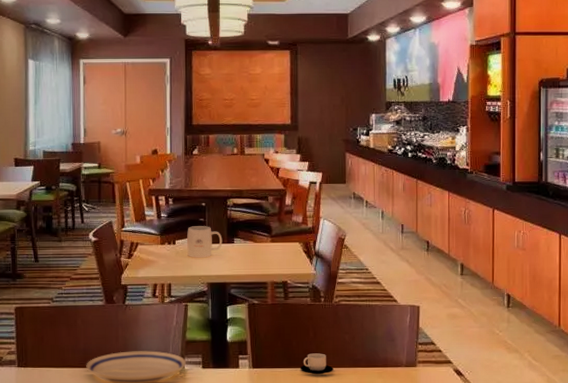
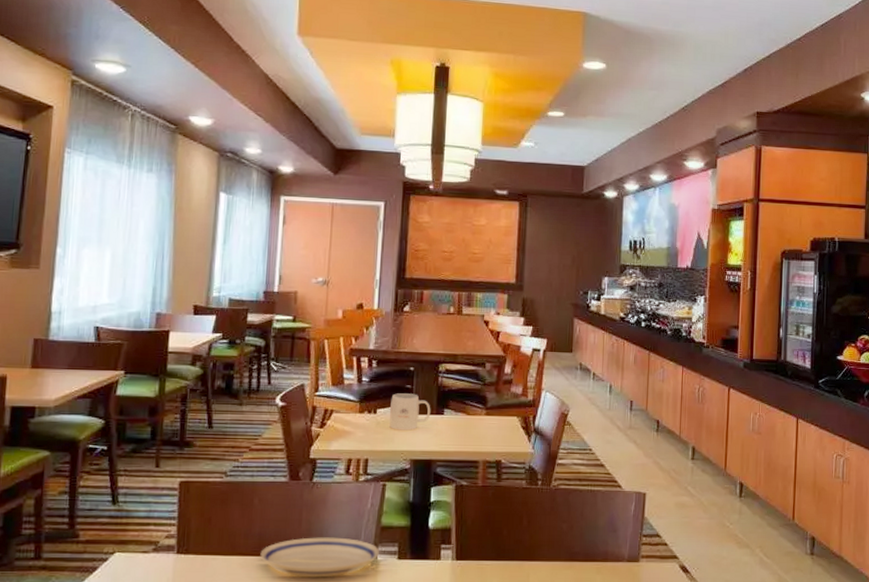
cup: present [301,353,334,375] -> none [511,544,548,569]

